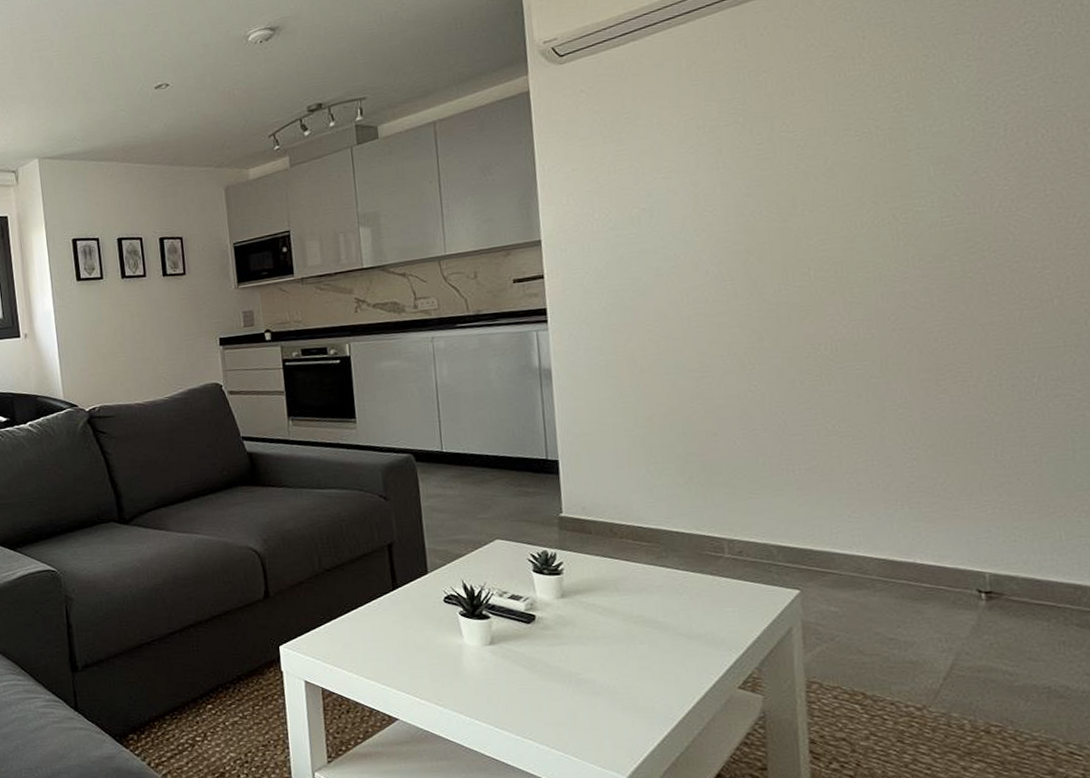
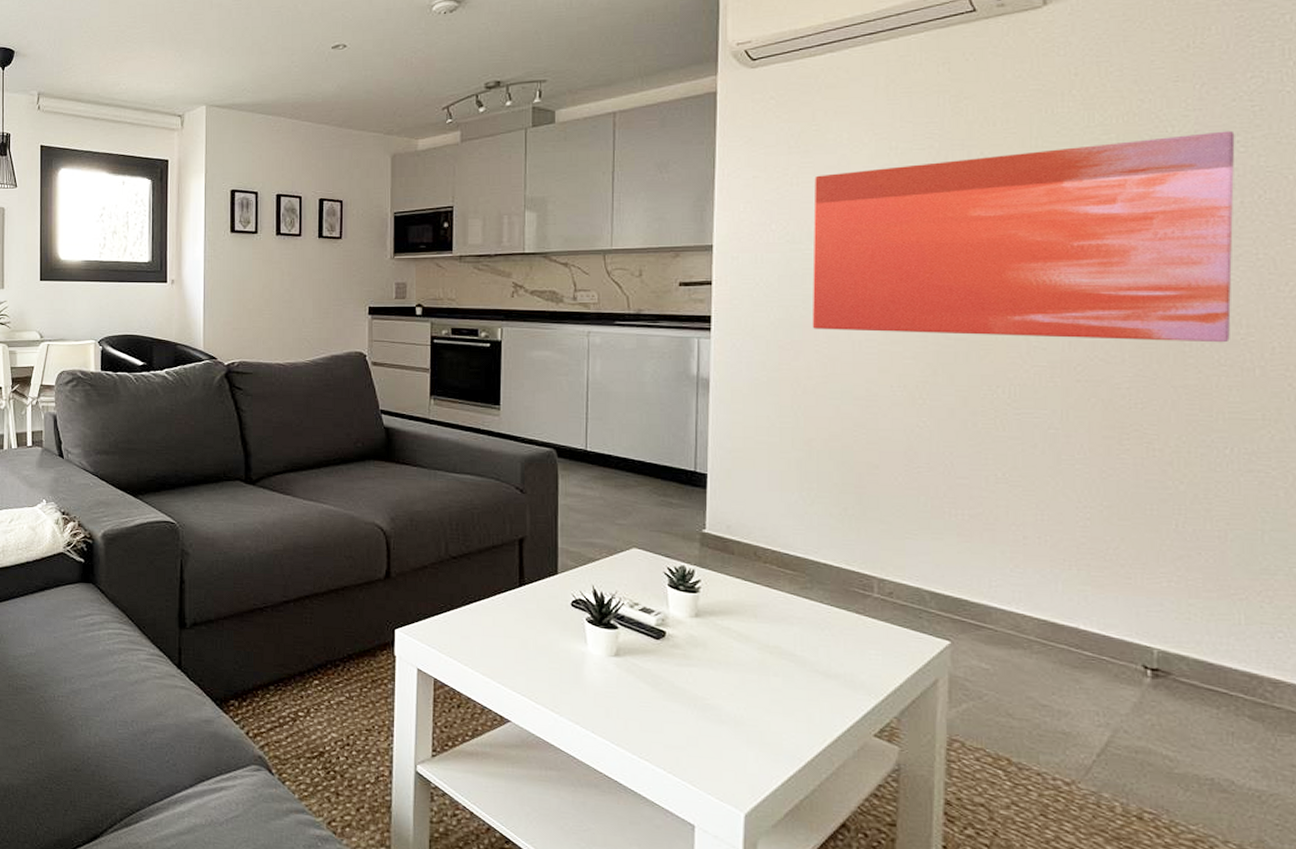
wall art: none [630,75,1028,310] -> present [812,130,1235,343]

